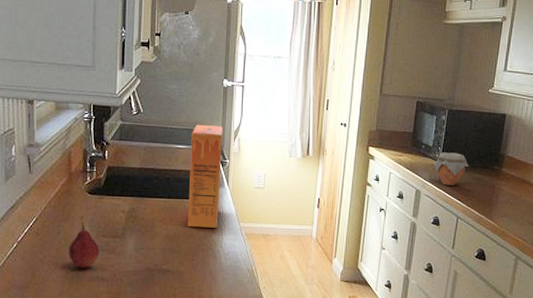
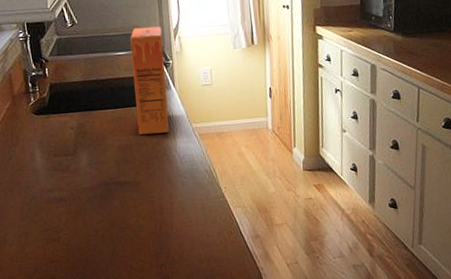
fruit: present [69,216,100,268] -> none [22,138,54,191]
jar: present [434,152,469,186] -> none [387,19,425,56]

